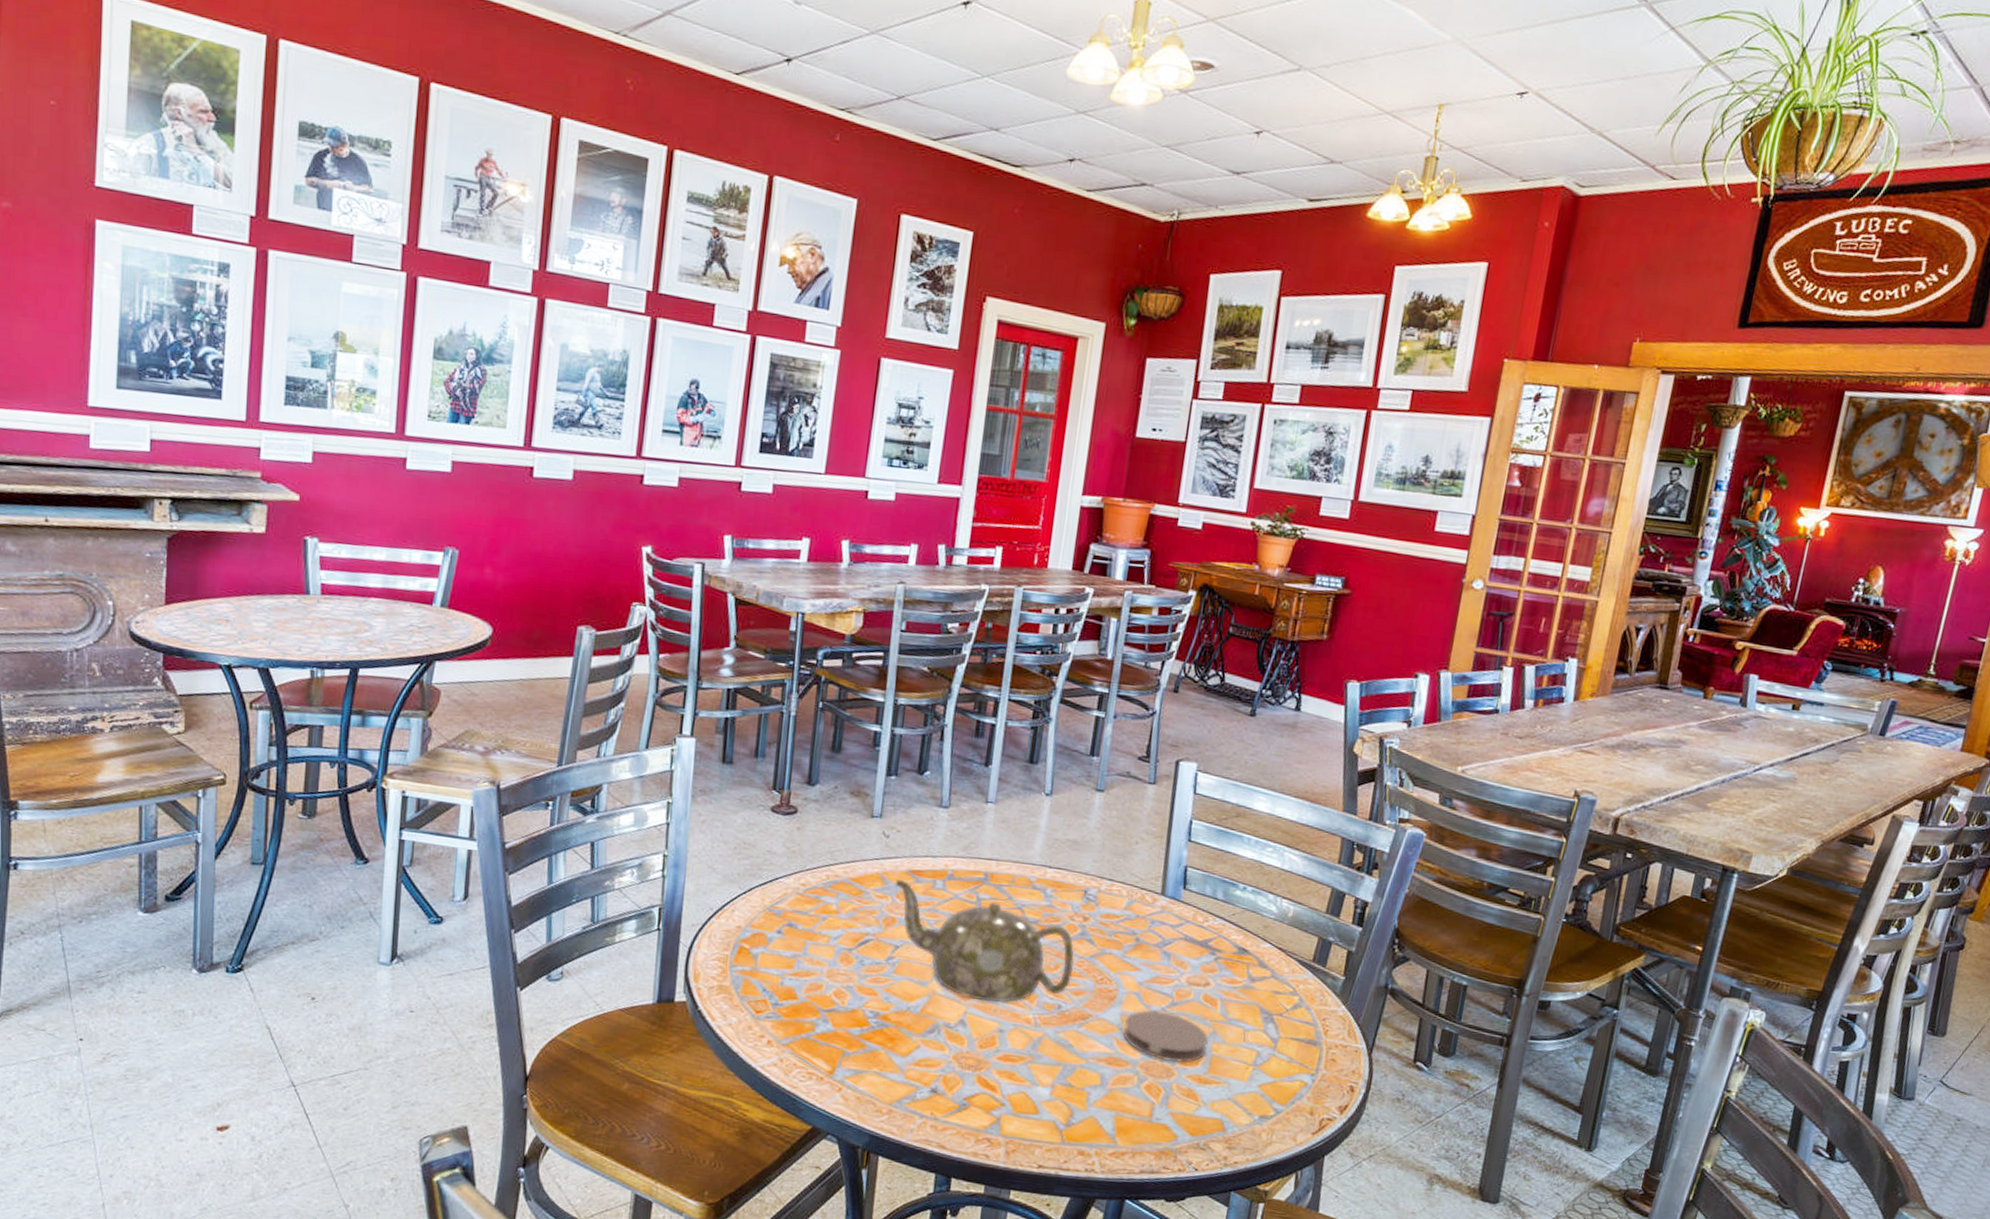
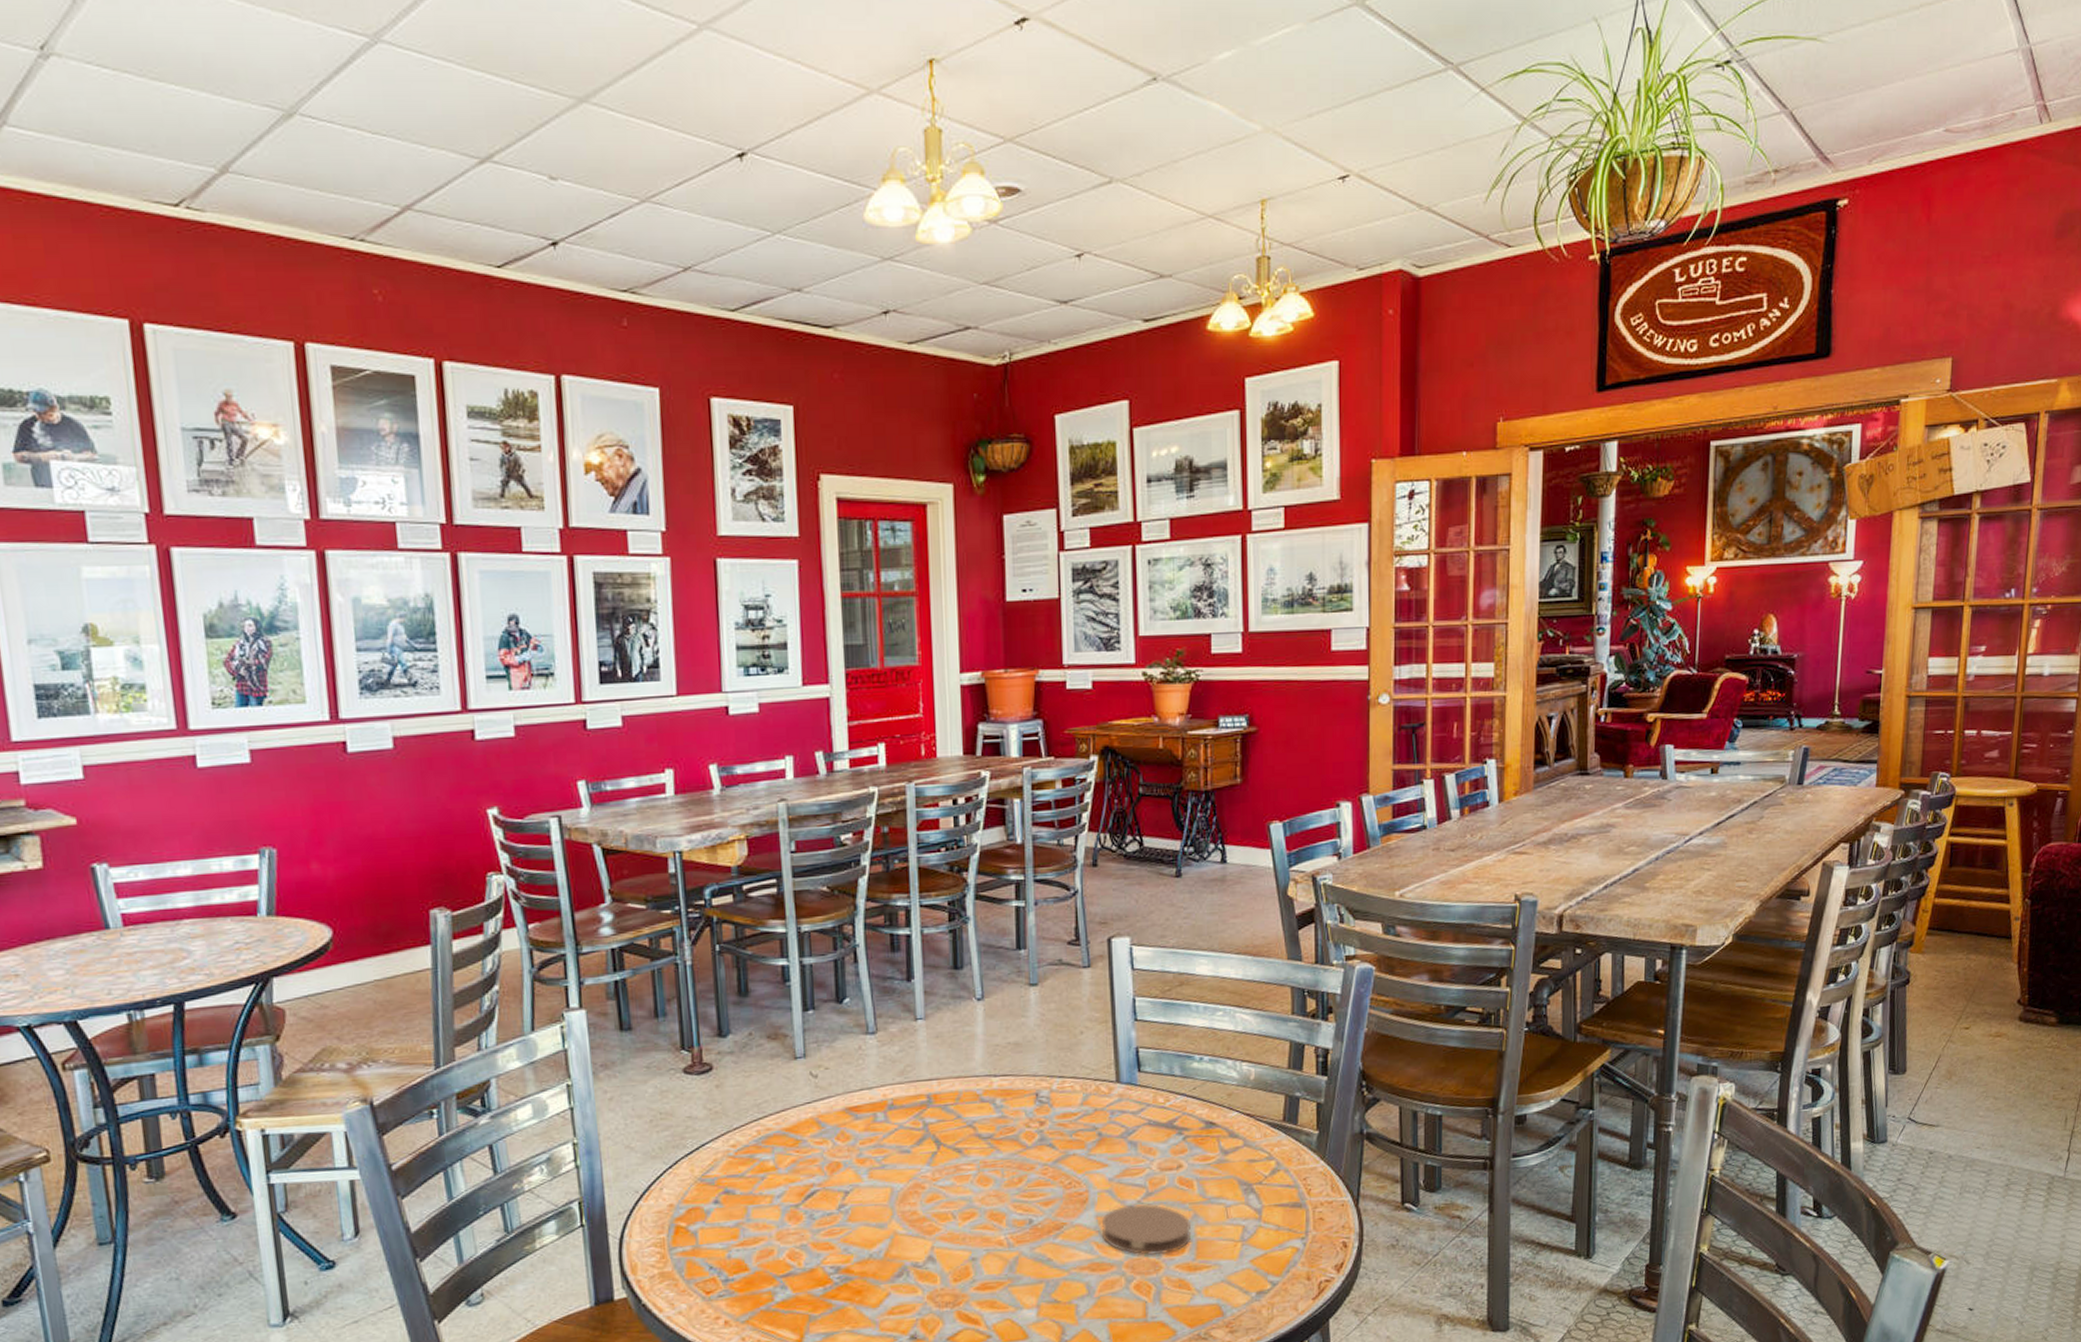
teapot: present [895,880,1074,1003] -> none [832,1120,1039,1232]

